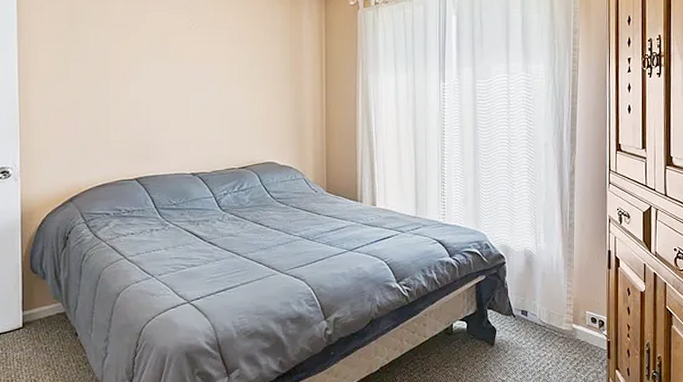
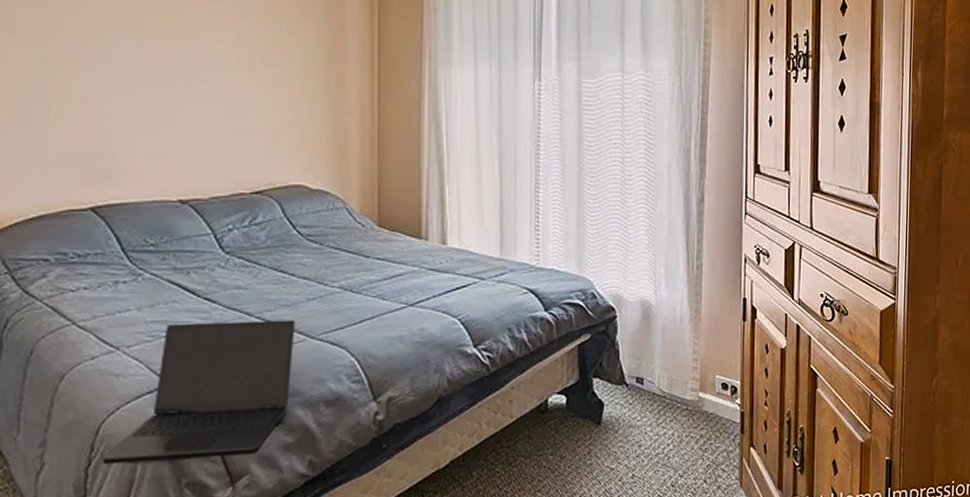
laptop: none [144,259,270,356] -> present [102,319,295,465]

